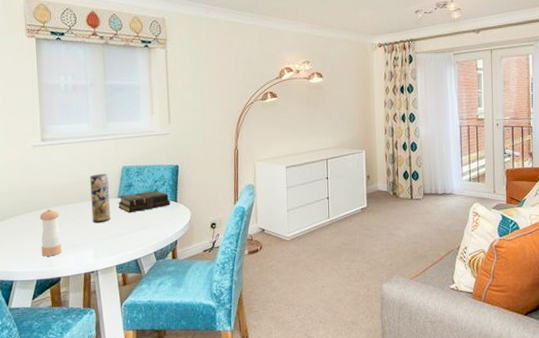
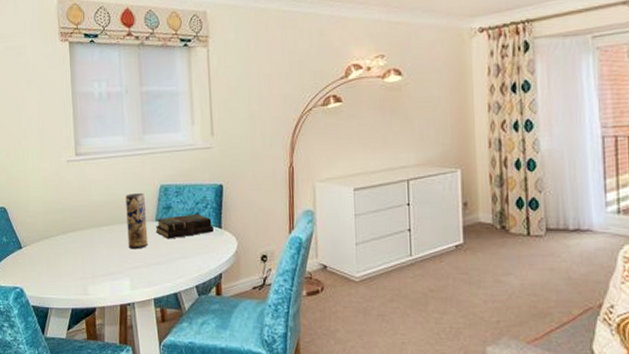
pepper shaker: present [39,208,62,257] -> none [74,230,98,284]

